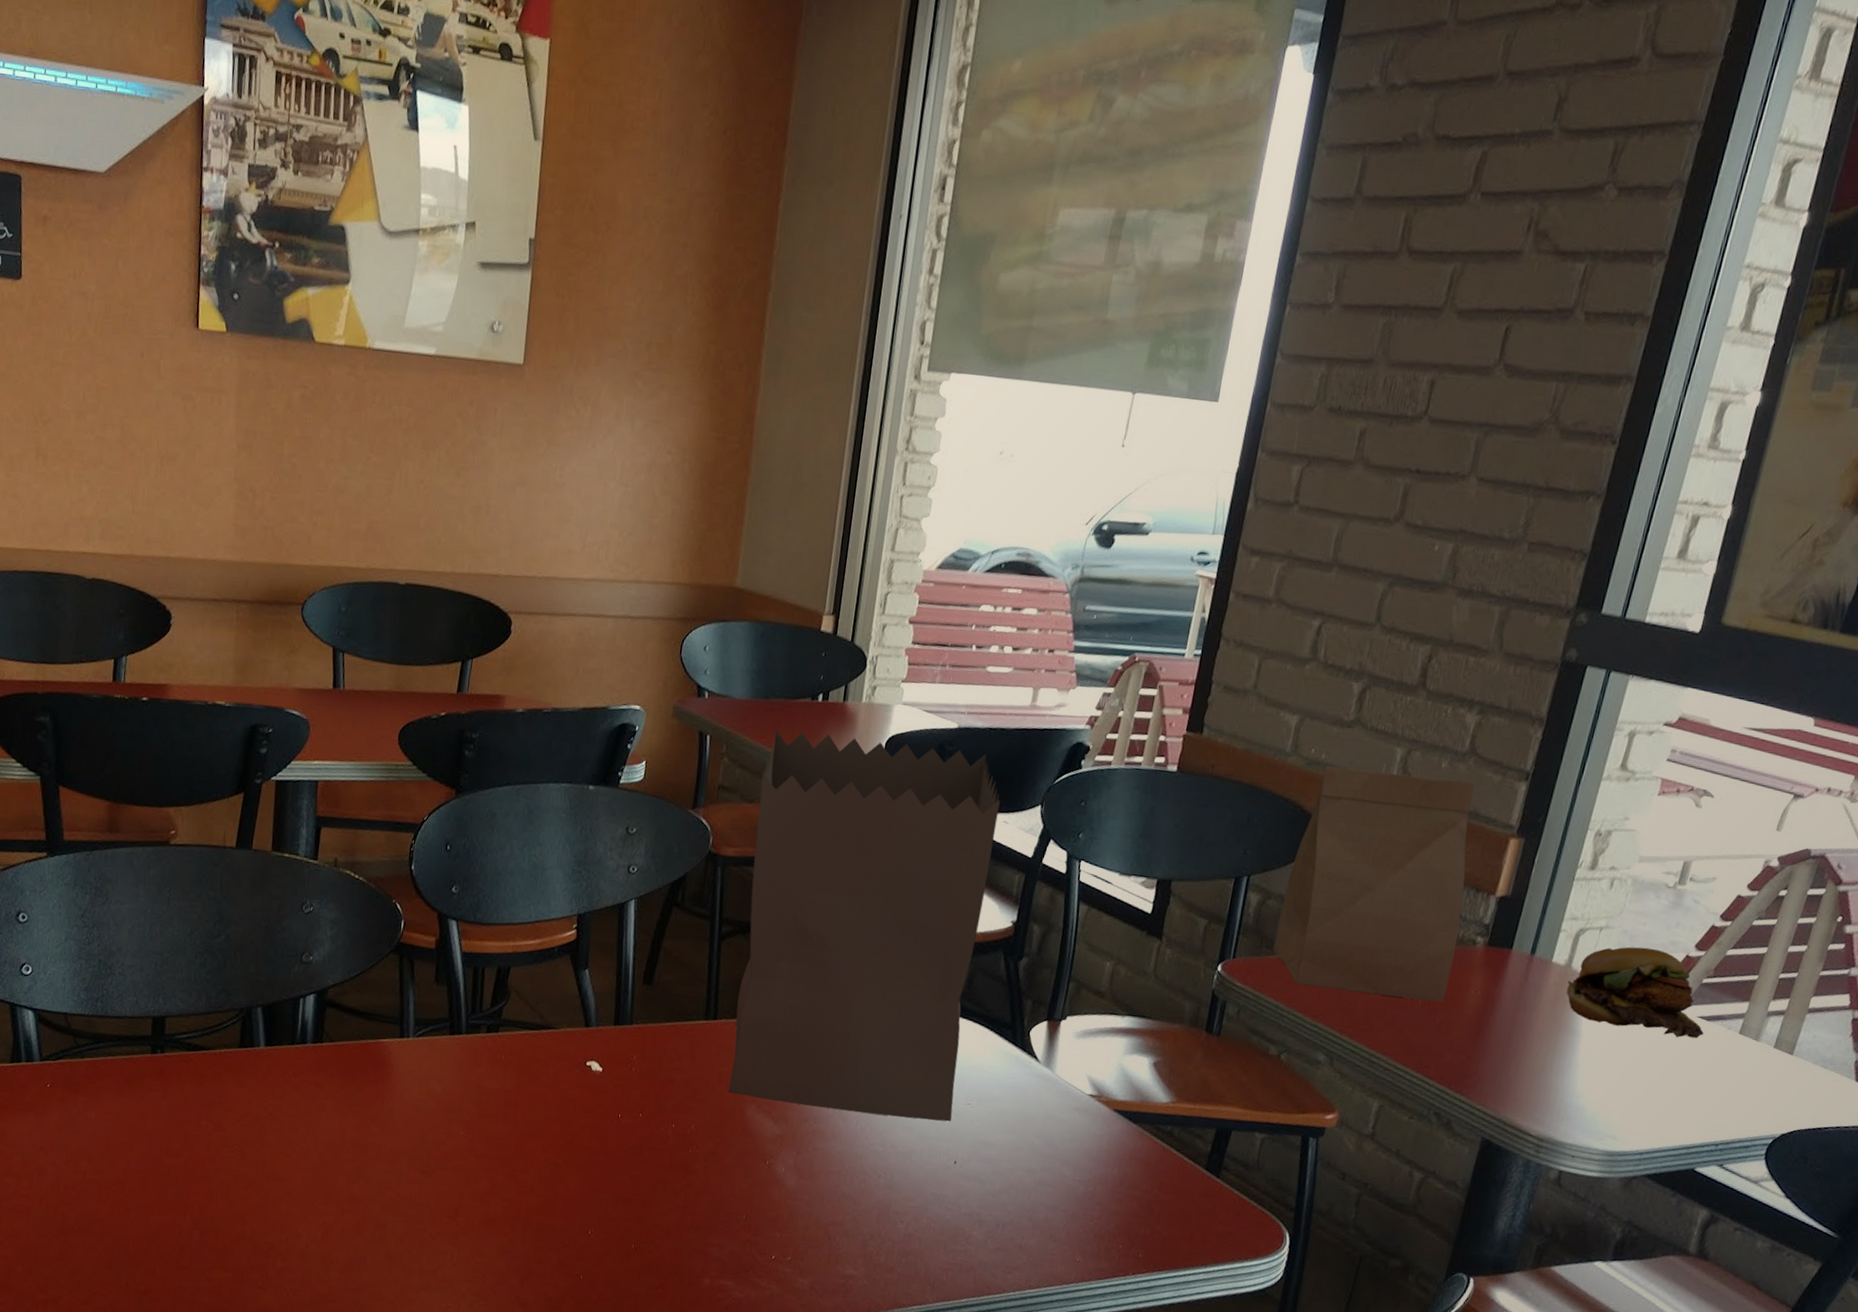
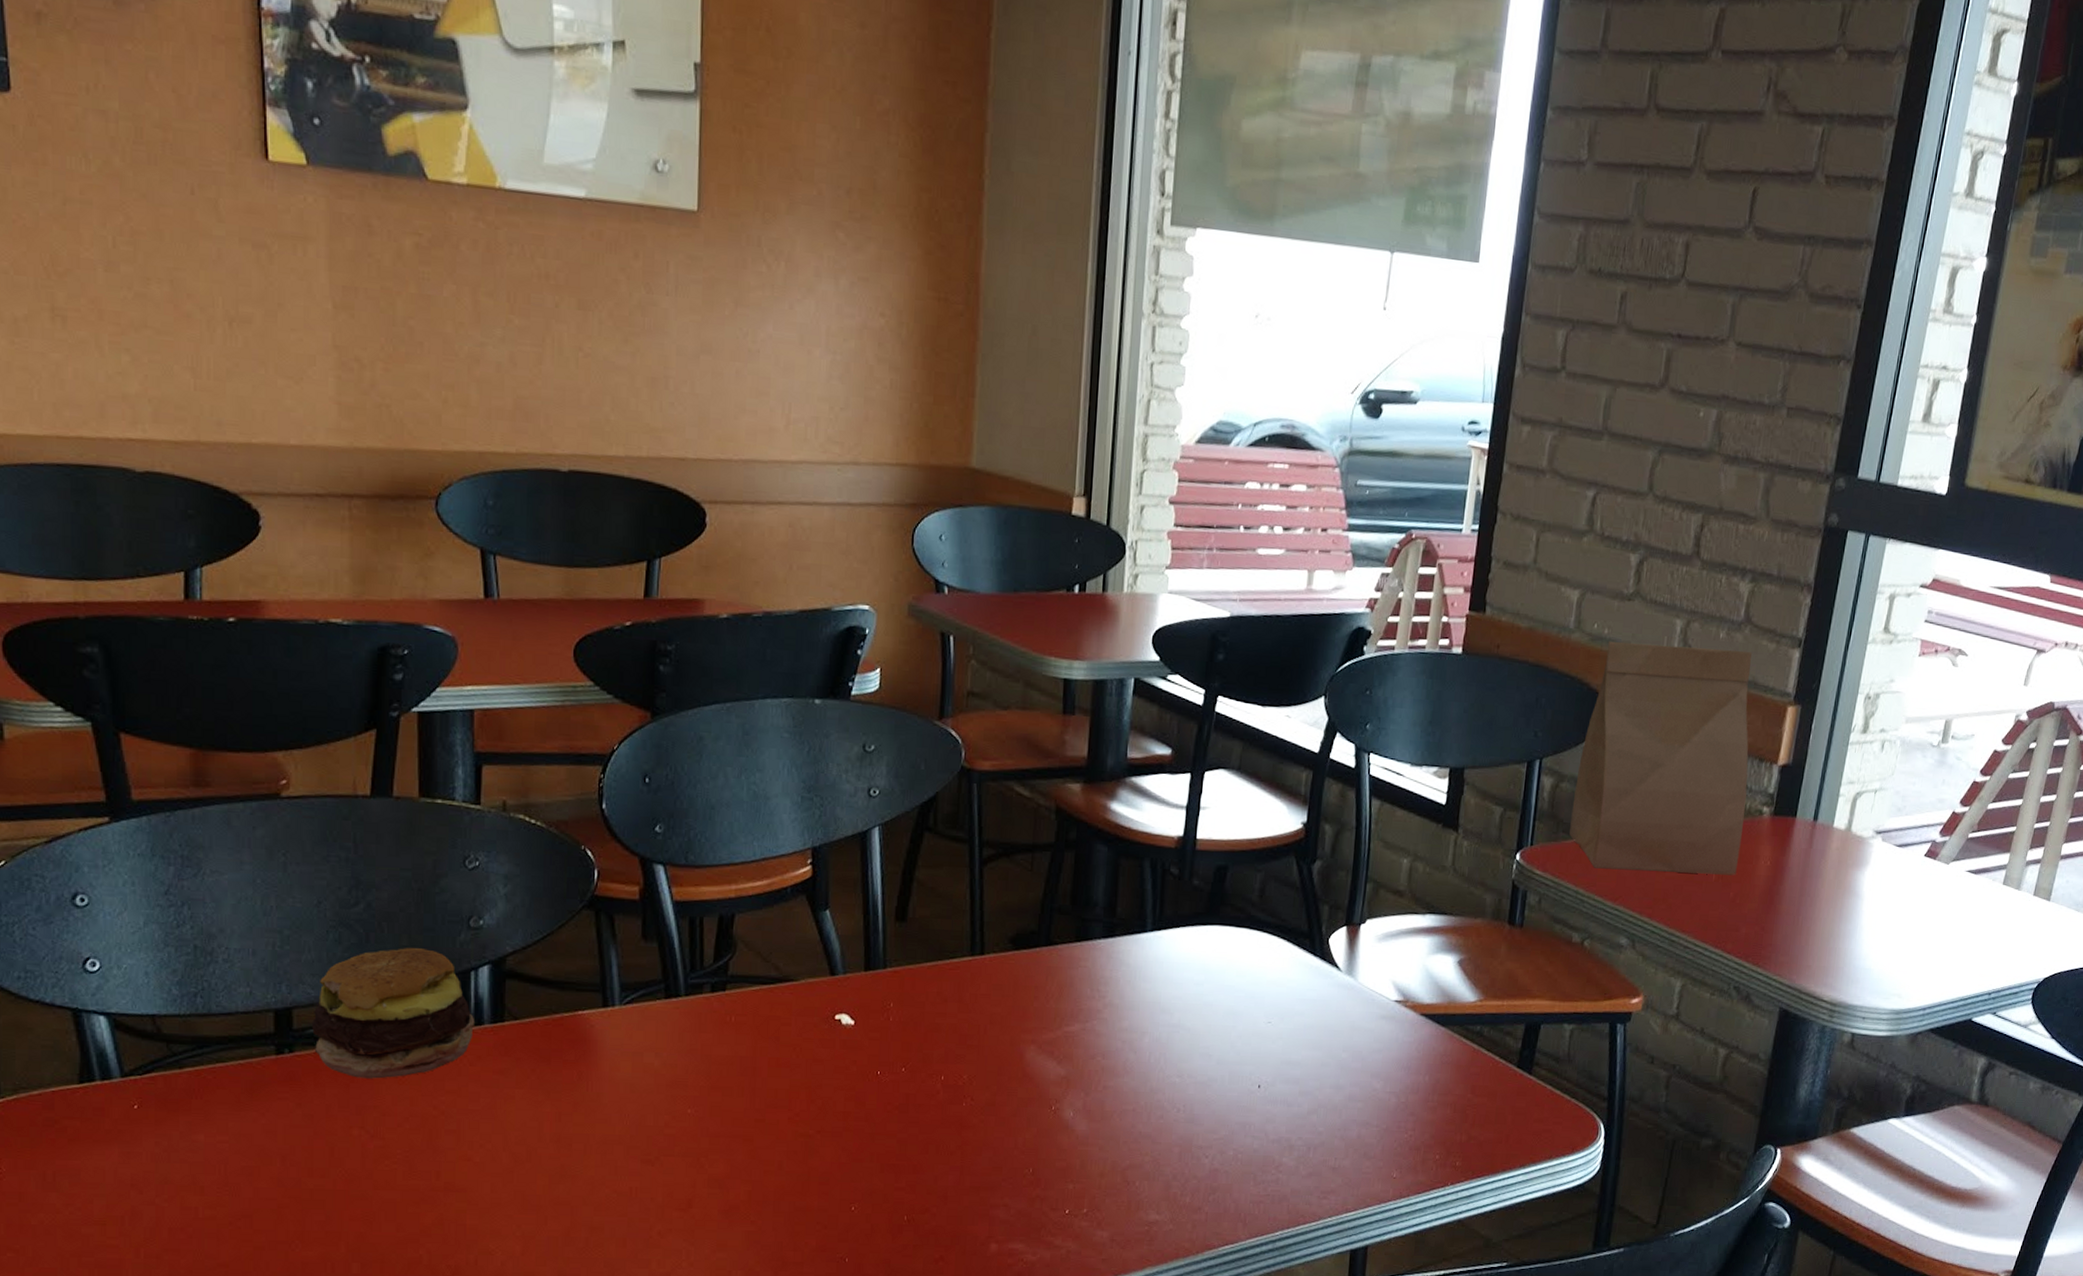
burger: none [179,974,300,1081] -> present [312,947,474,1079]
paper bag: present [728,730,1000,1122] -> none [1002,627,1281,1044]
burger: present [1566,946,1704,1039] -> none [1848,806,1972,893]

